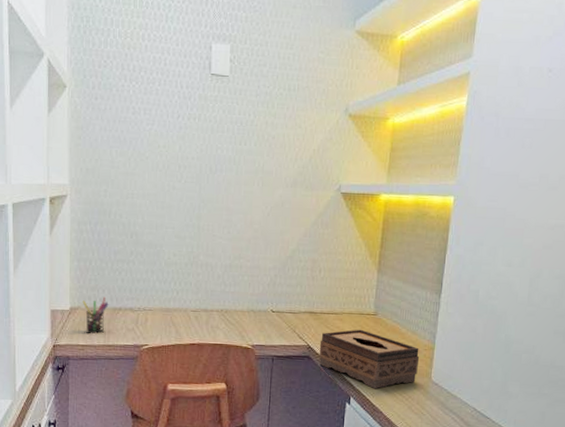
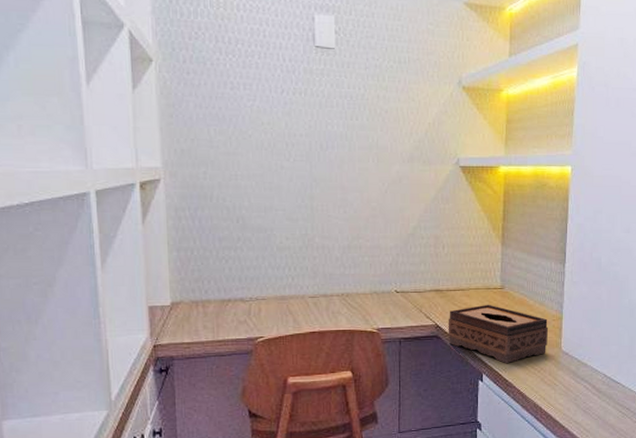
pen holder: present [82,297,109,335] -> none [185,288,216,330]

